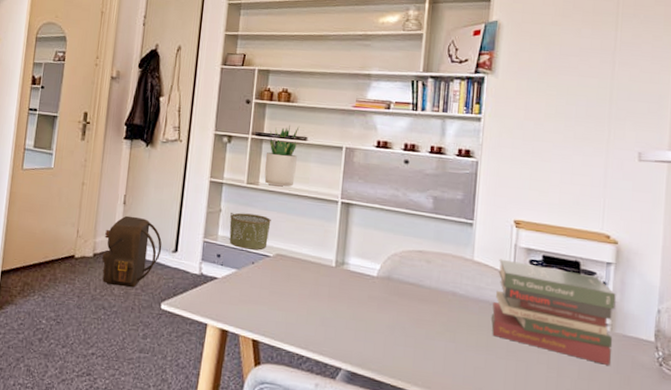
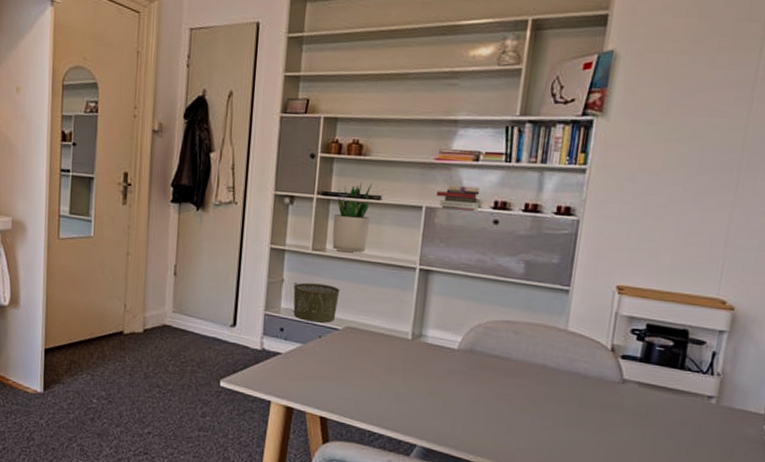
backpack: present [102,215,162,287] -> none [154,287,219,364]
books: none [355,129,392,152] -> present [437,185,481,211]
books: present [491,259,616,365] -> none [583,328,726,439]

